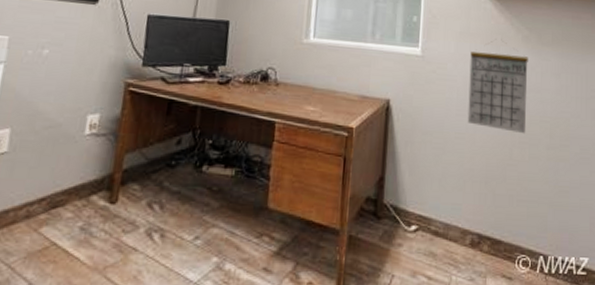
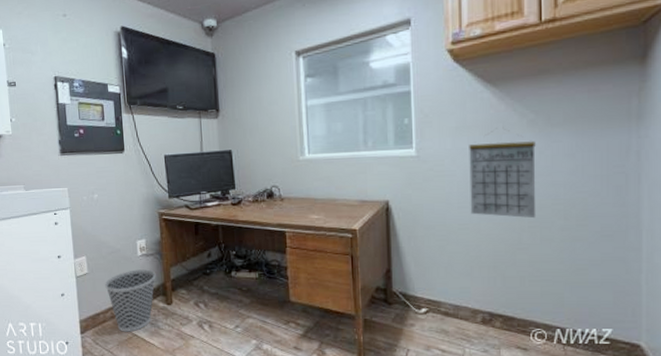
wastebasket: none [27,152,104,239] -> present [105,269,156,332]

